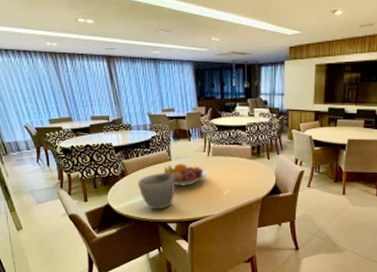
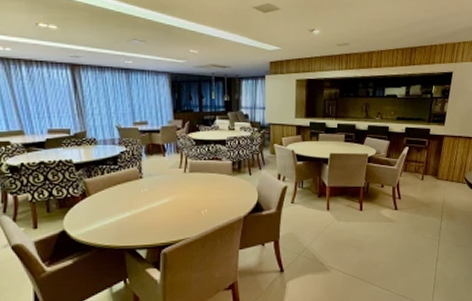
bowl: present [138,172,175,210] -> none [102,191,146,235]
fruit bowl: present [164,163,207,186] -> none [133,181,183,207]

